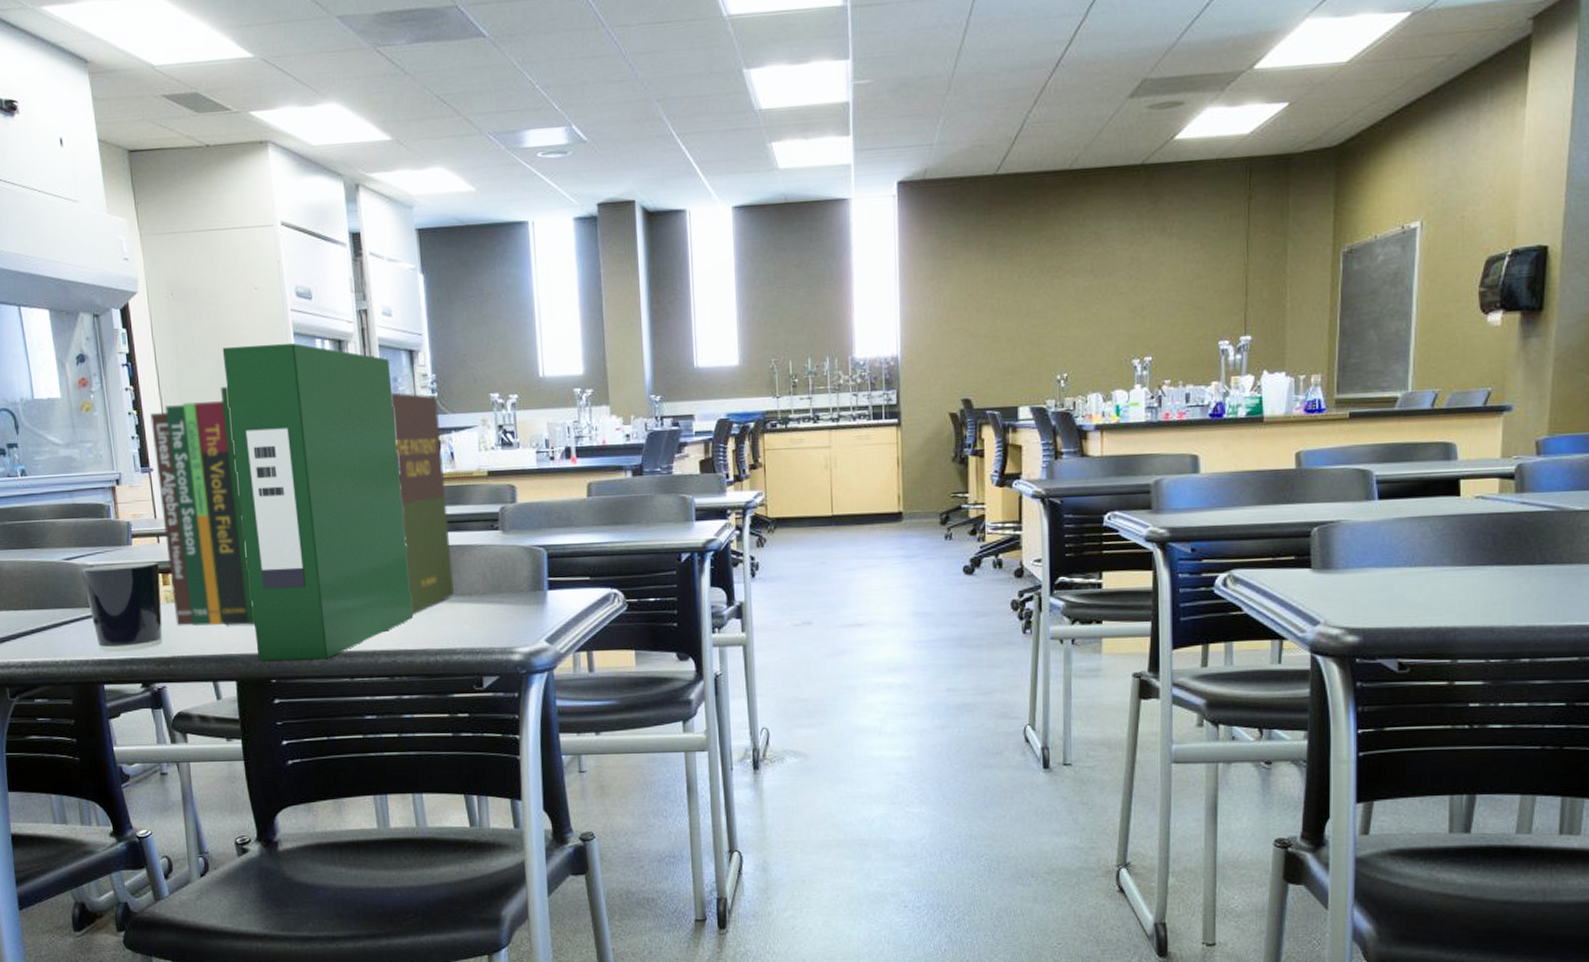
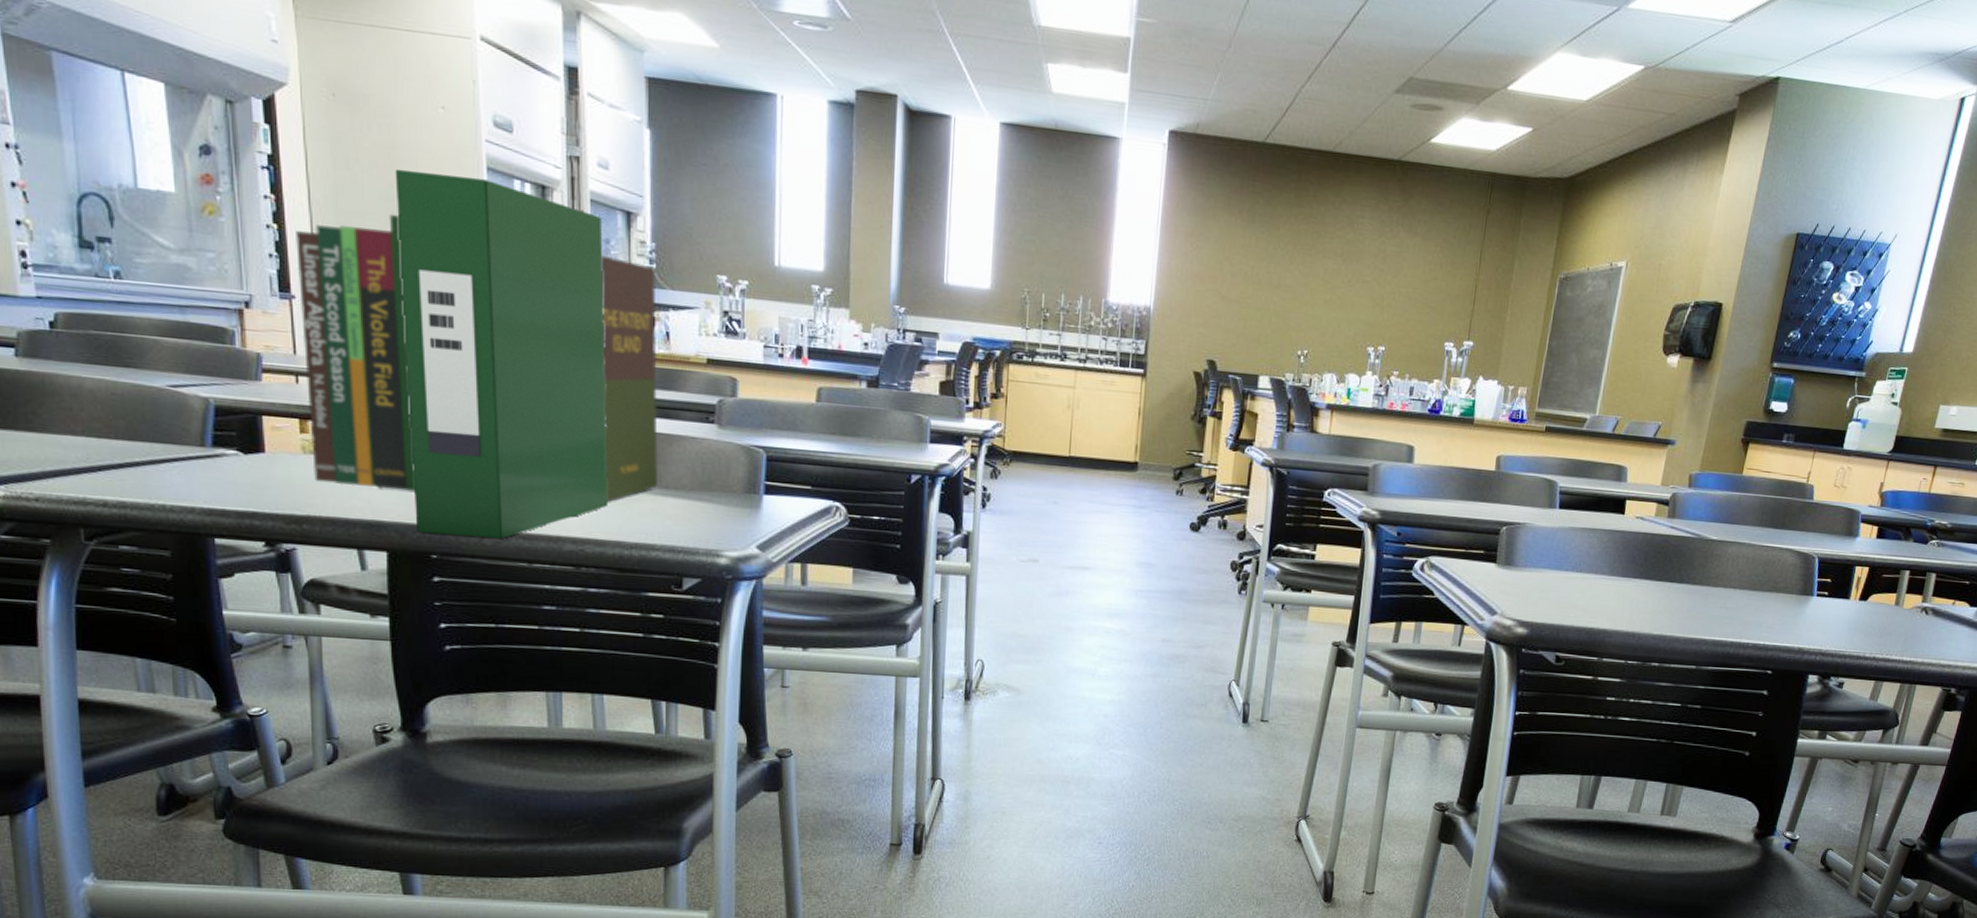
mug: present [82,562,163,653] -> none [192,398,297,504]

